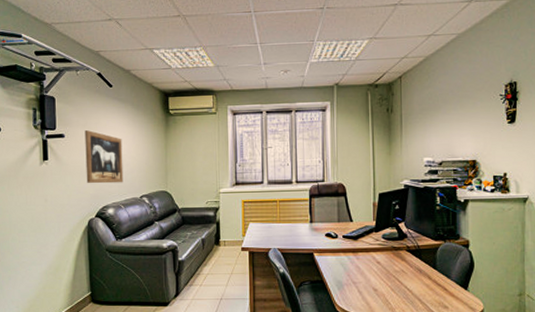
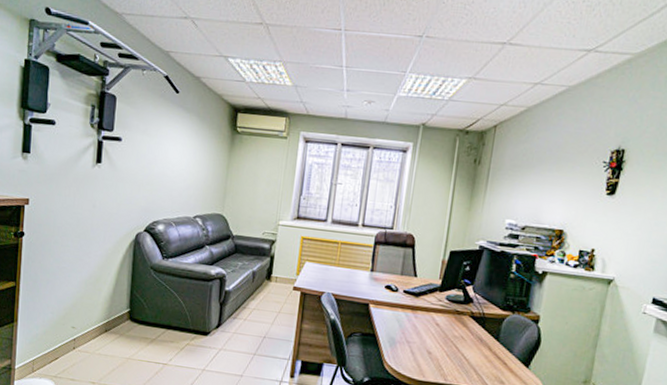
wall art: present [85,130,124,184] -> none [139,137,182,199]

